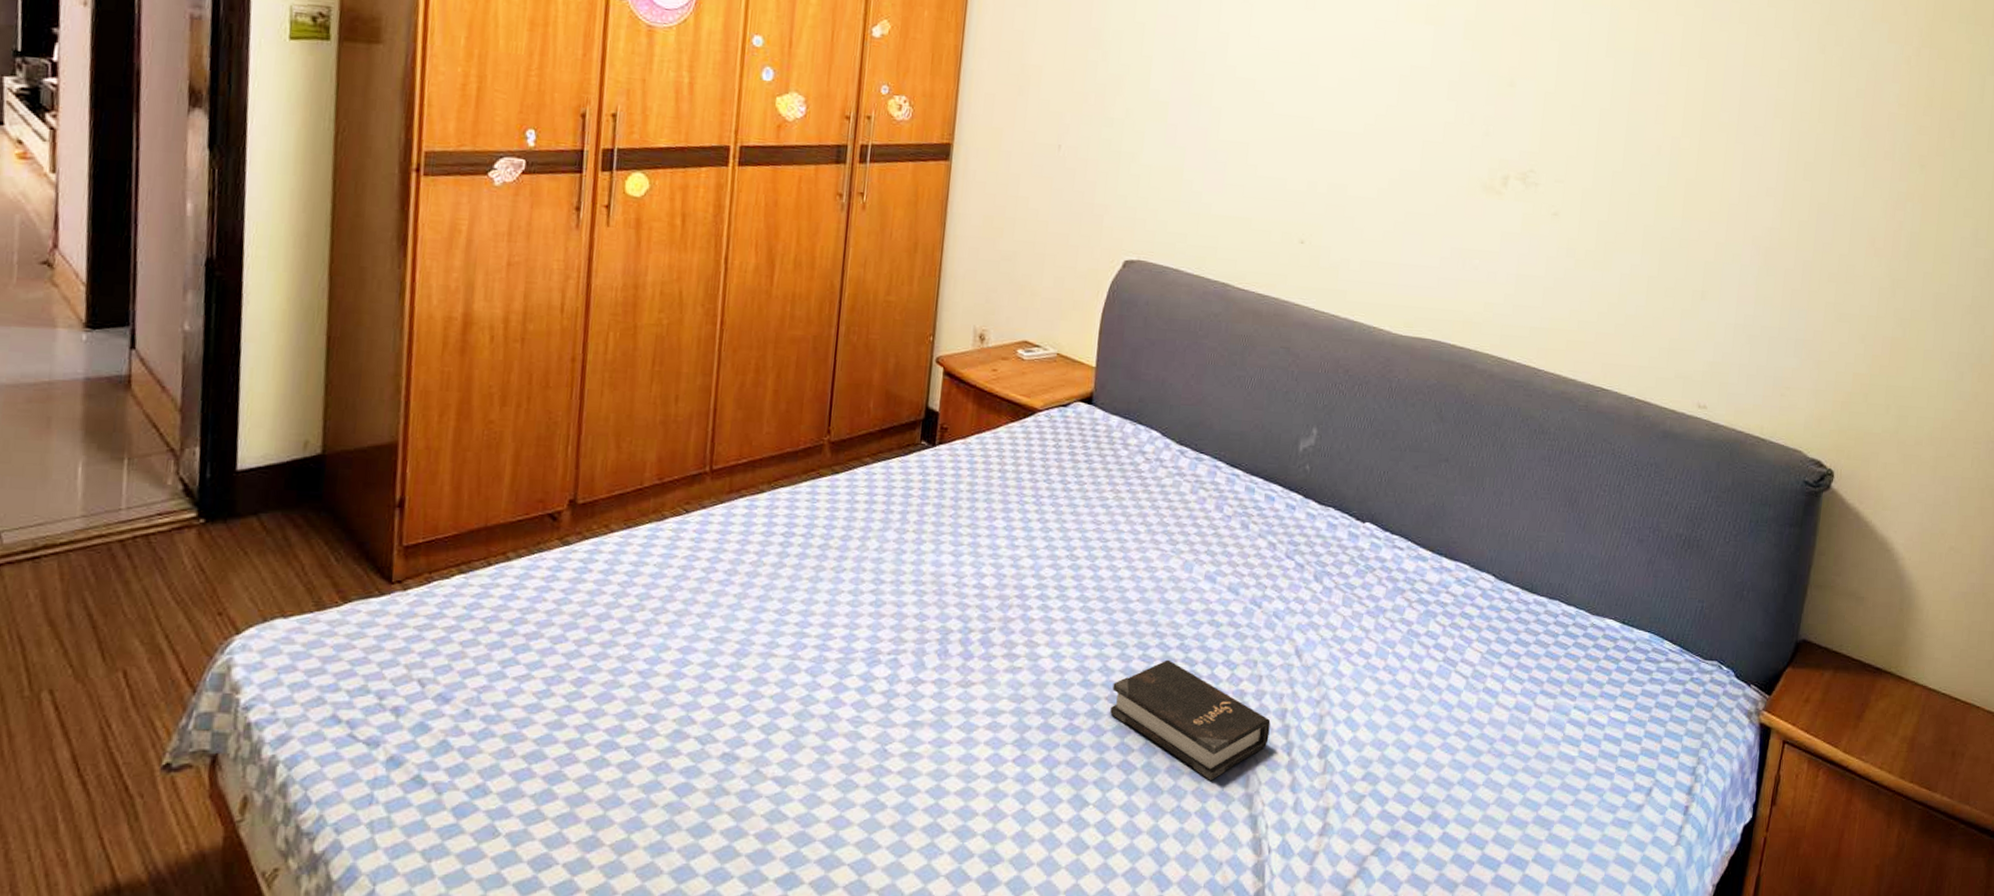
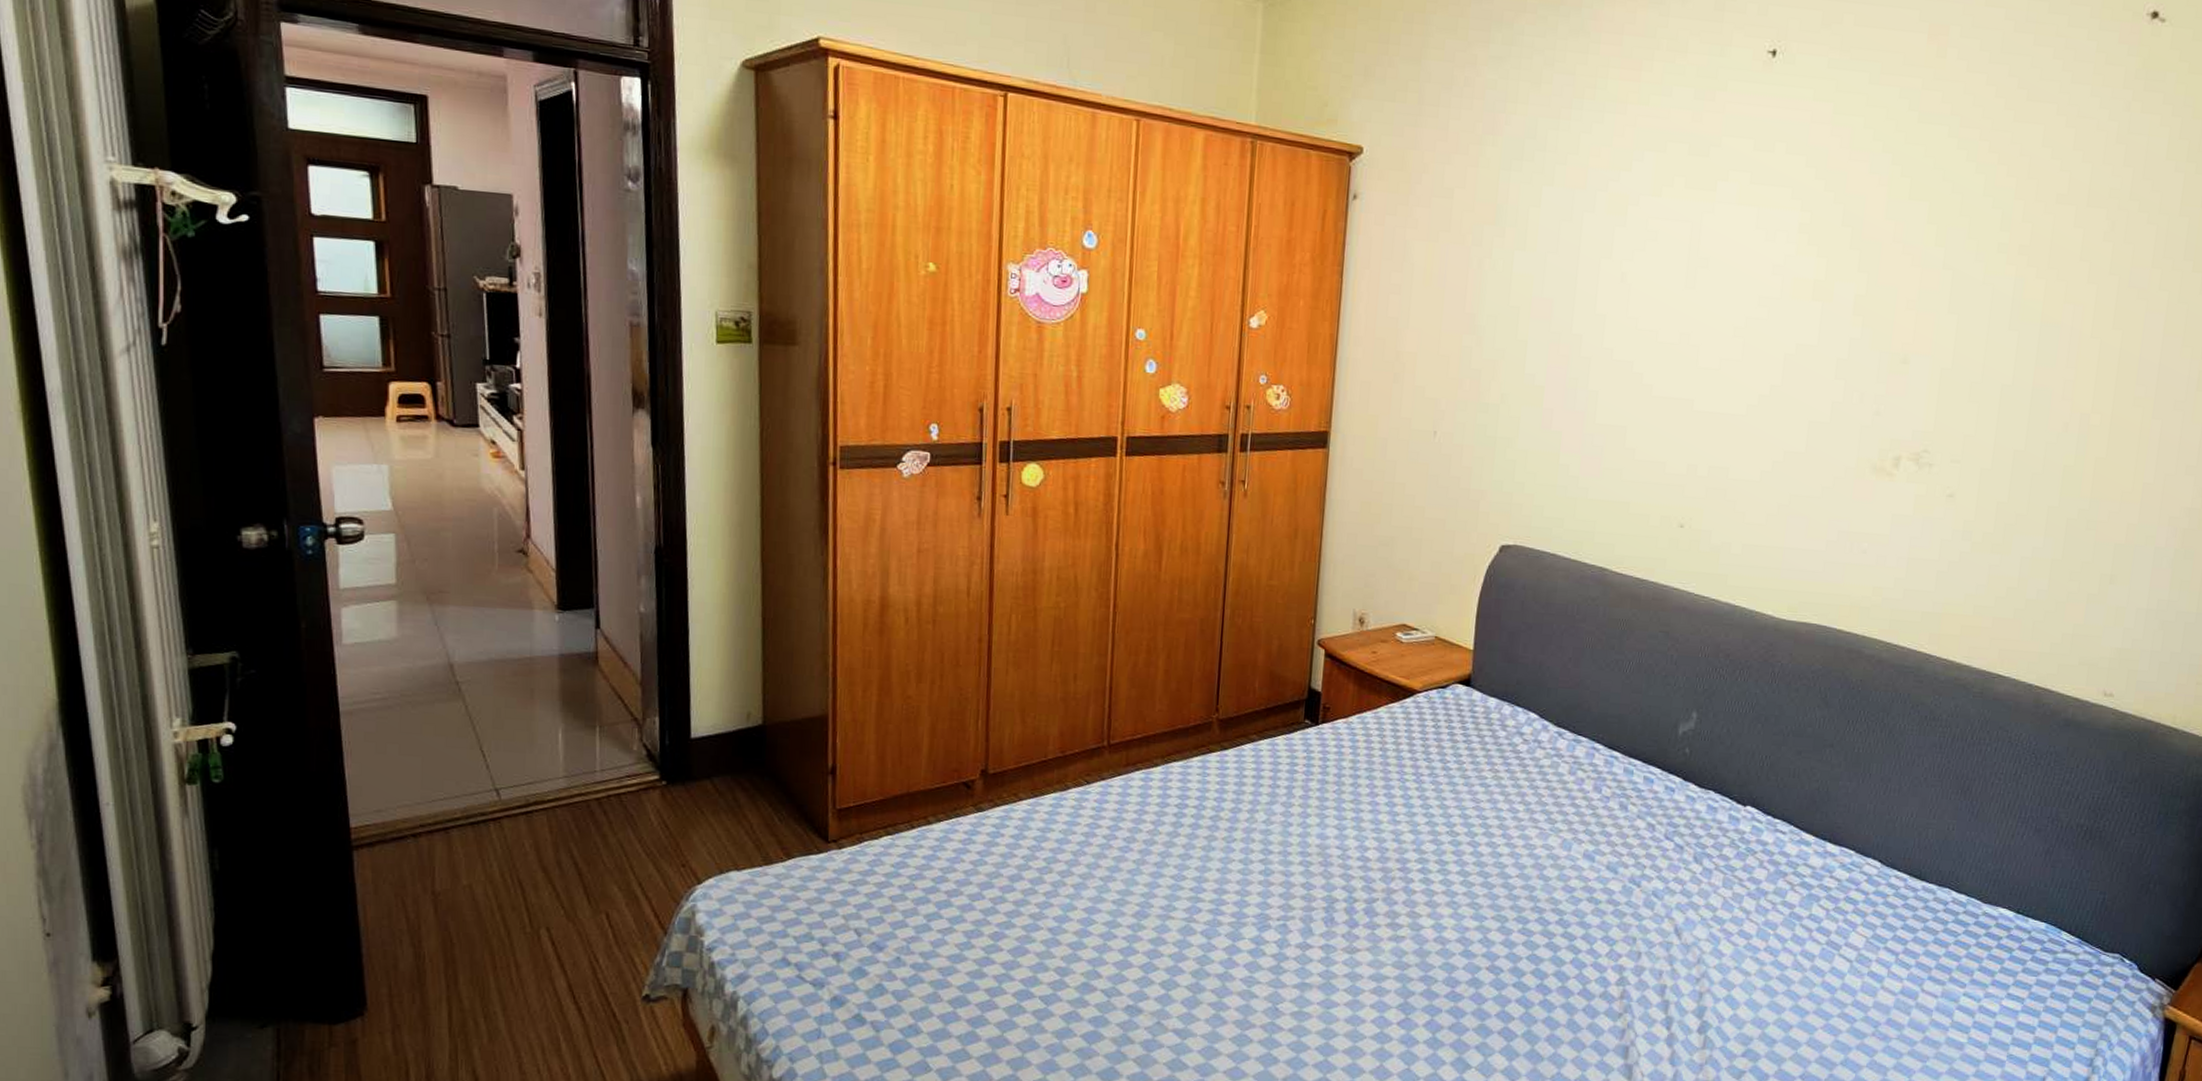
hardback book: present [1110,659,1271,780] -> none [1491,934,1650,1050]

